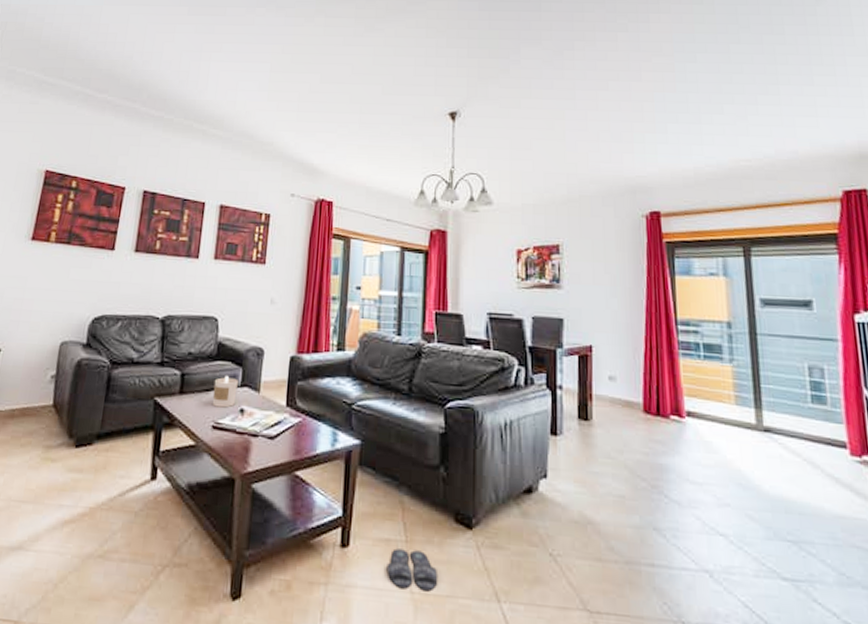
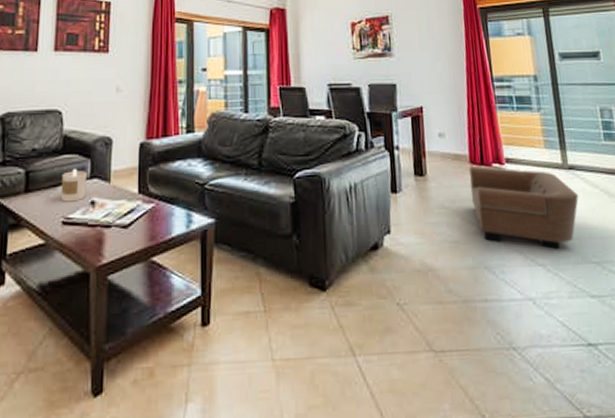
slippers: present [386,548,438,592] -> none [247,318,297,358]
dog bed: none [642,415,775,519] -> present [469,165,579,249]

